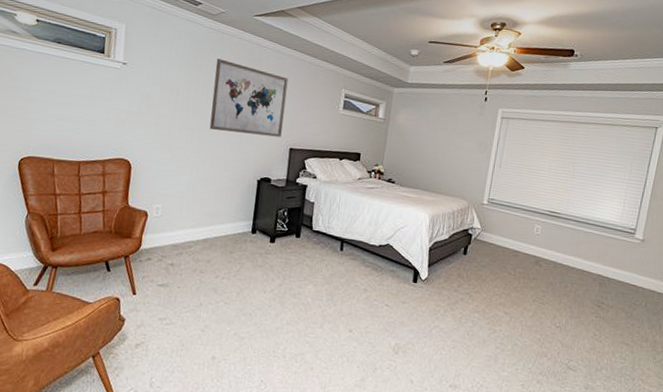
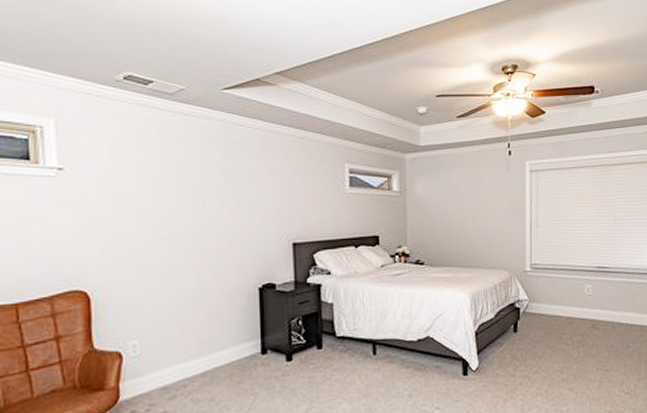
wall art: present [209,58,288,138] -> none [183,147,280,235]

